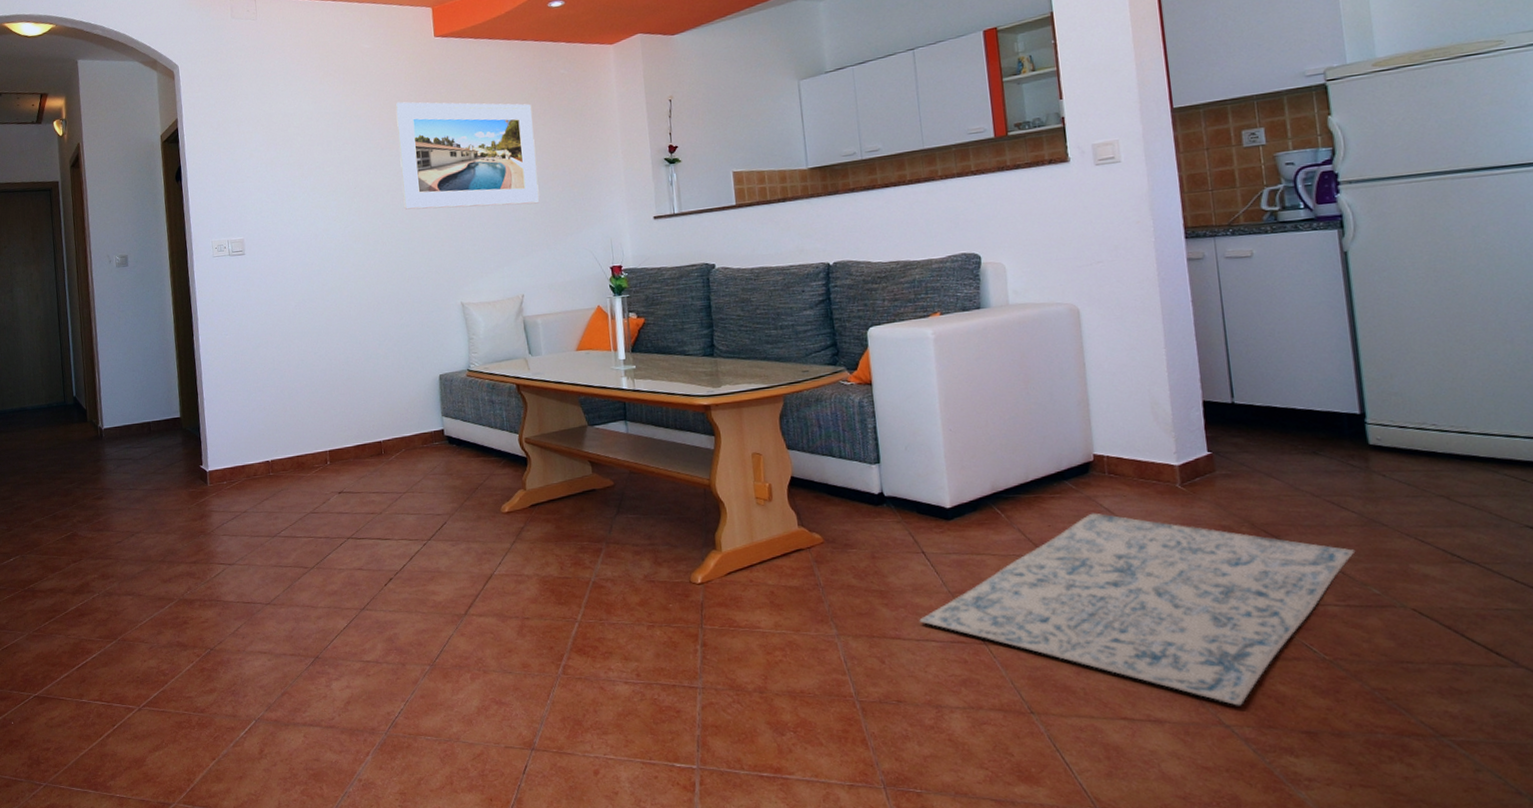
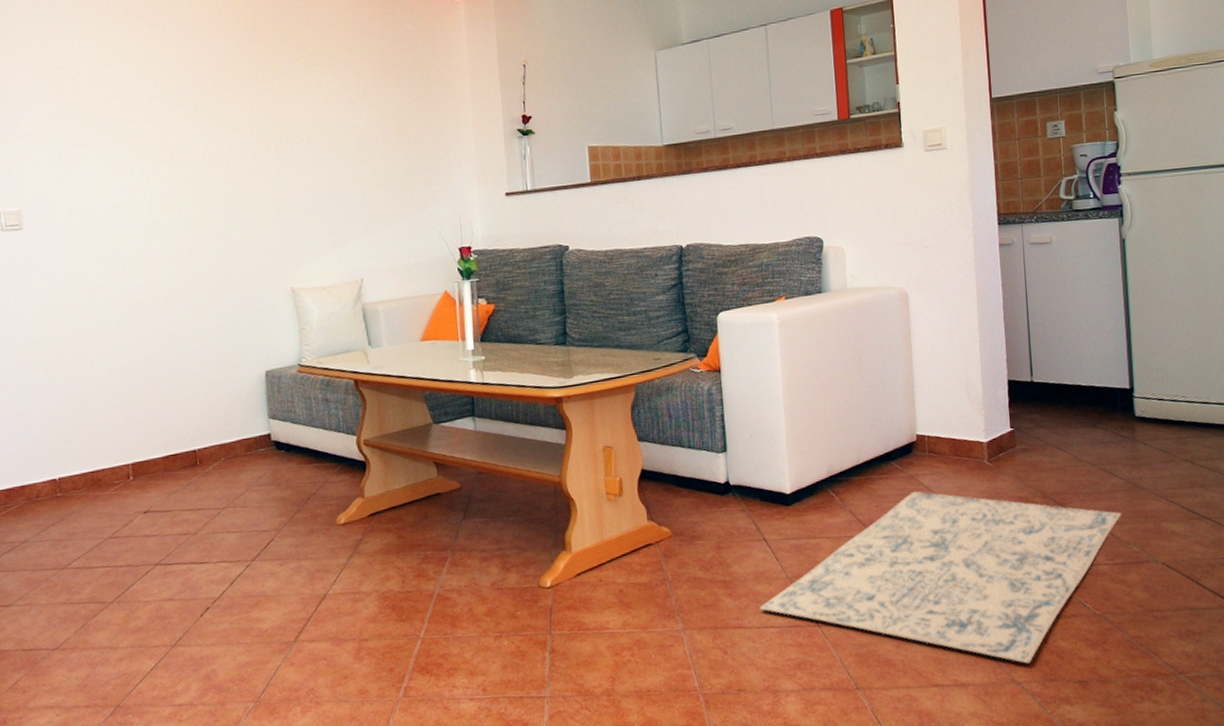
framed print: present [395,101,540,210] -> none [213,51,382,179]

